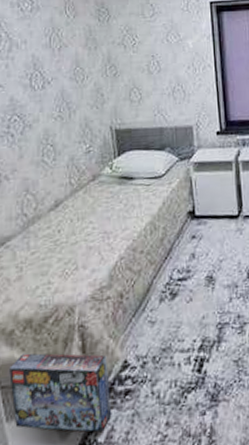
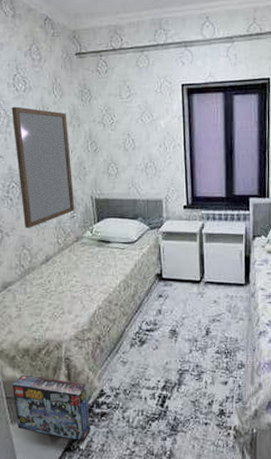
home mirror: none [14,28,91,169] -> present [11,106,75,228]

